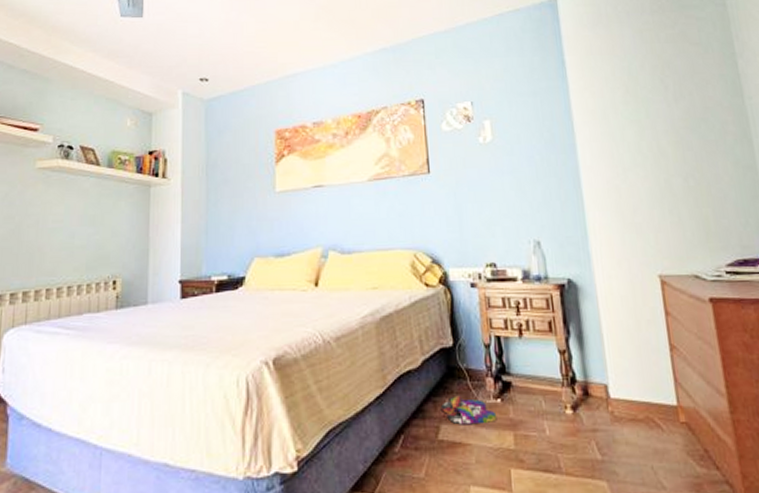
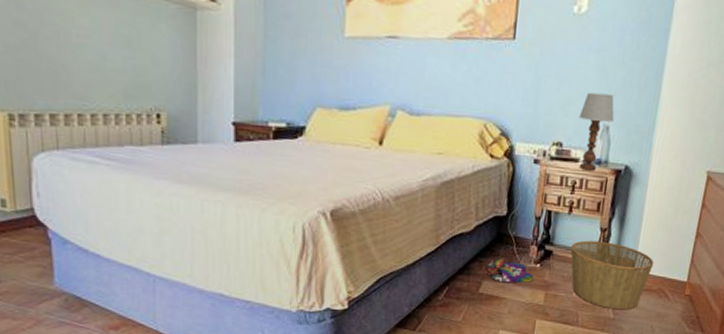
table lamp: none [506,210,544,289] -> present [579,92,615,171]
basket: none [531,365,631,449] -> present [570,240,654,310]

